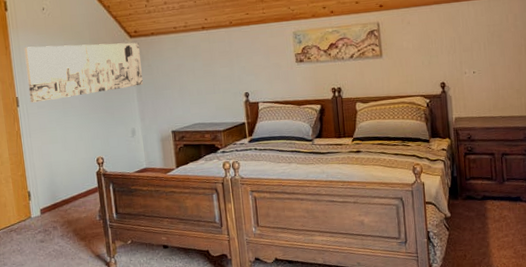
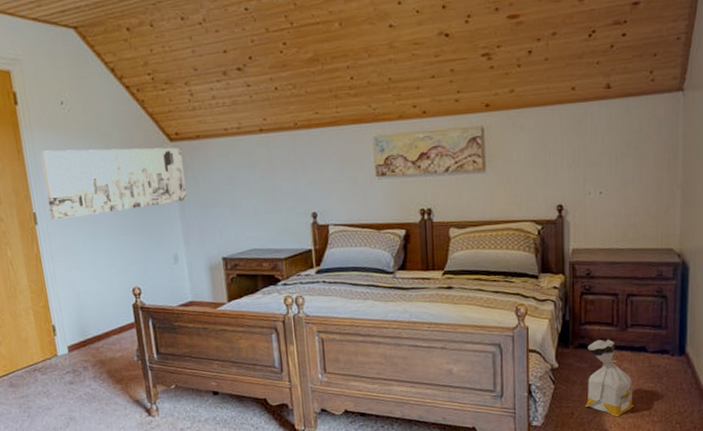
bag: none [473,191,516,258] -> present [584,339,634,417]

